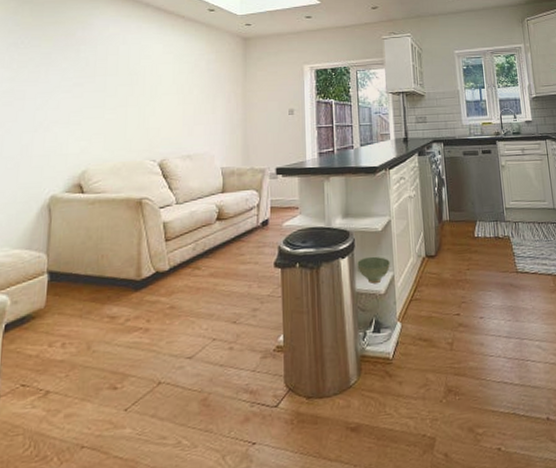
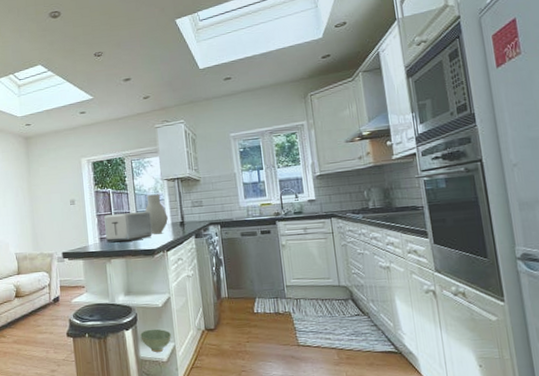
toaster: none [325,125,375,159] -> present [104,211,152,243]
vase: none [368,107,391,151] -> present [145,194,168,235]

